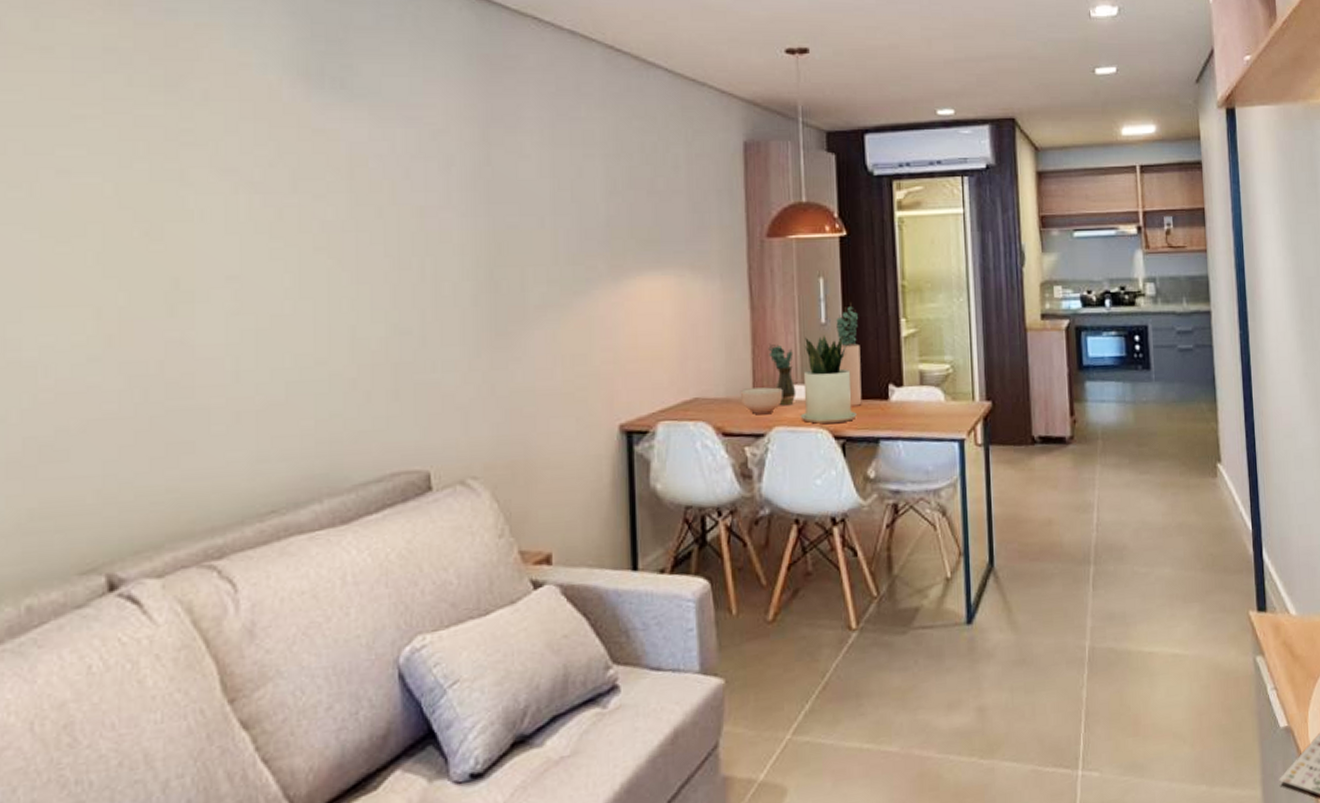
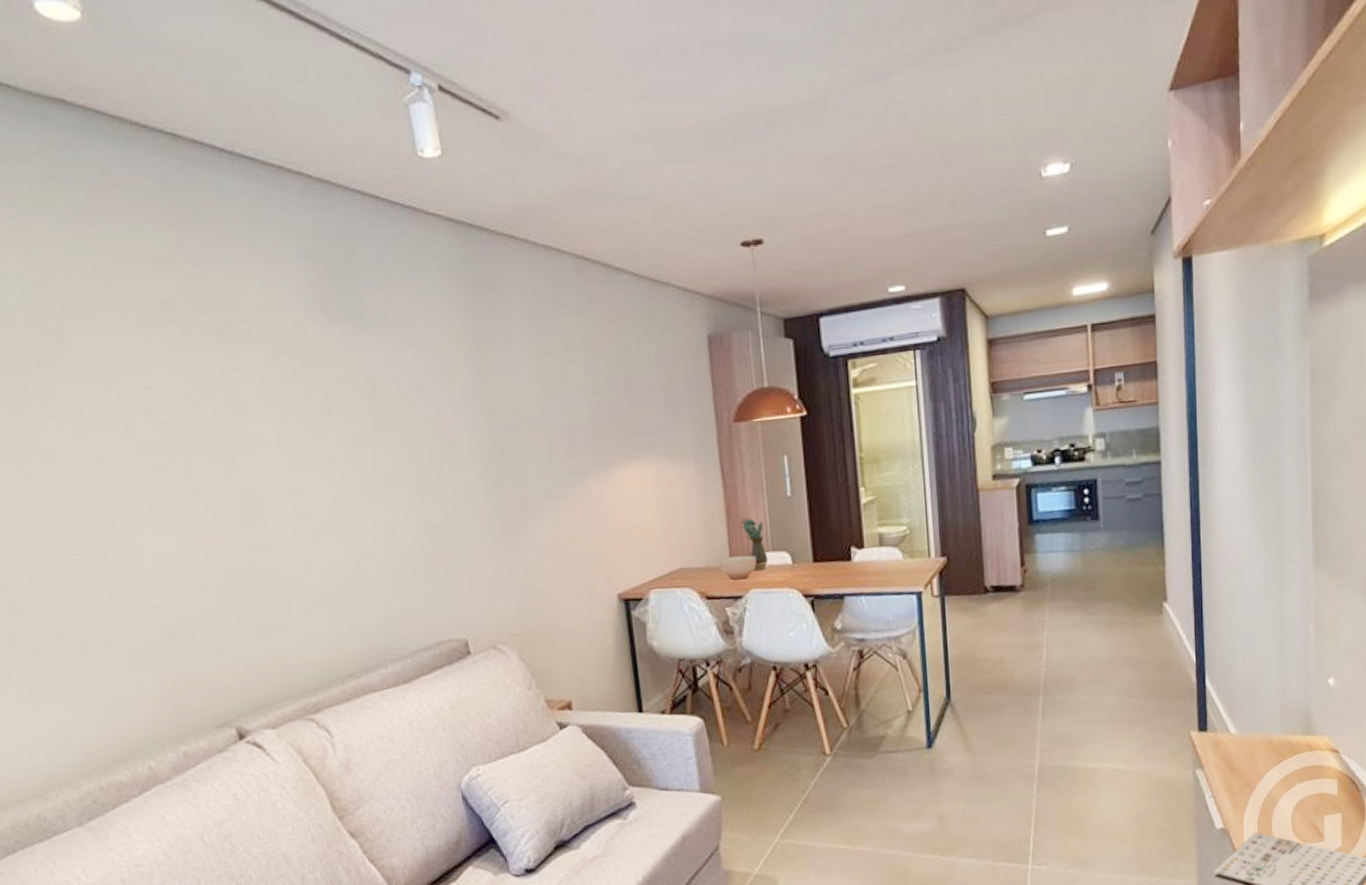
planter: present [800,335,857,424] -> none [772,506,823,585]
vase: present [836,302,862,408] -> none [801,476,828,570]

